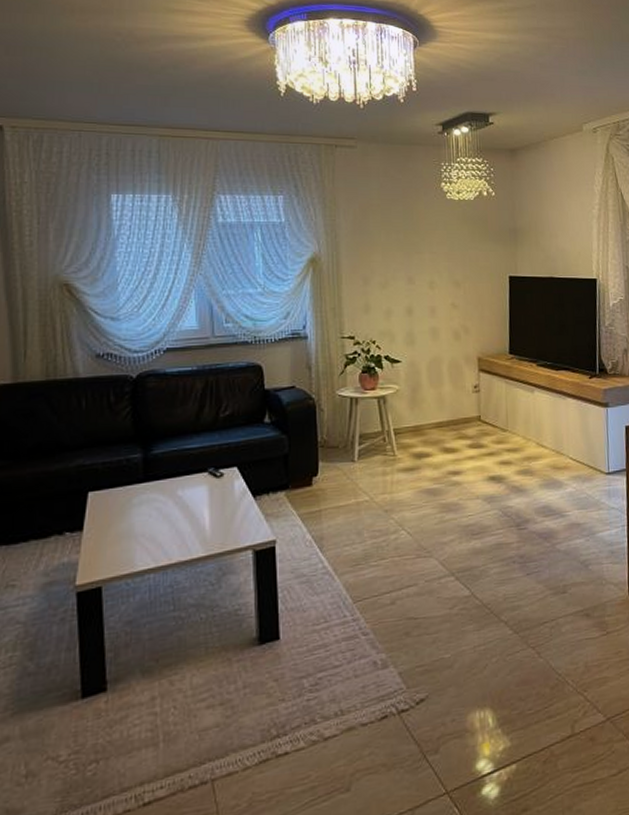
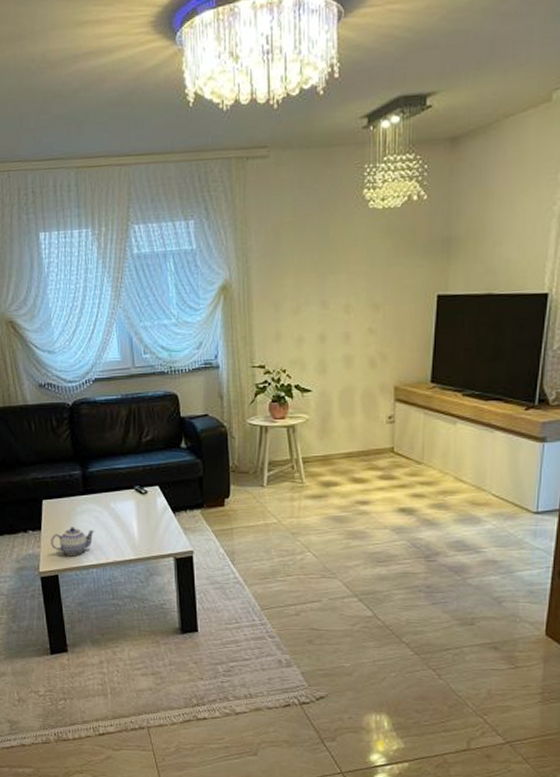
teapot: none [95,523,155,560] -> present [51,527,95,555]

